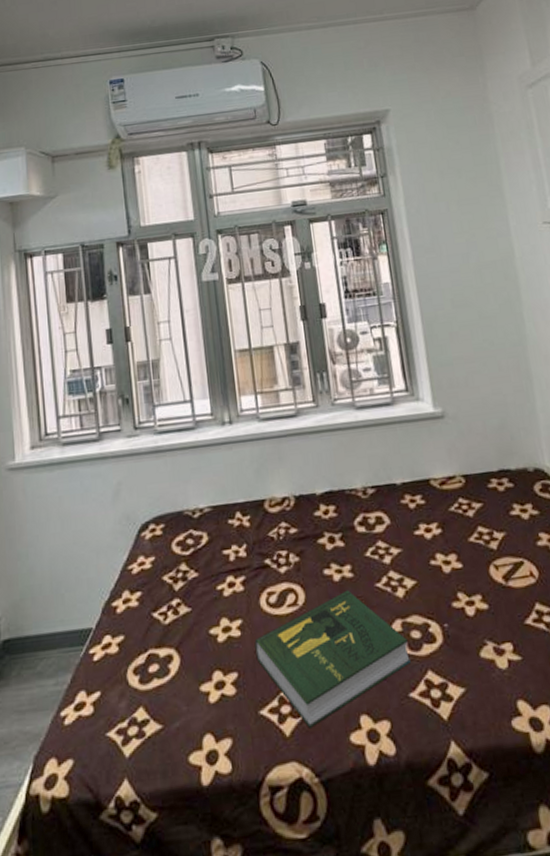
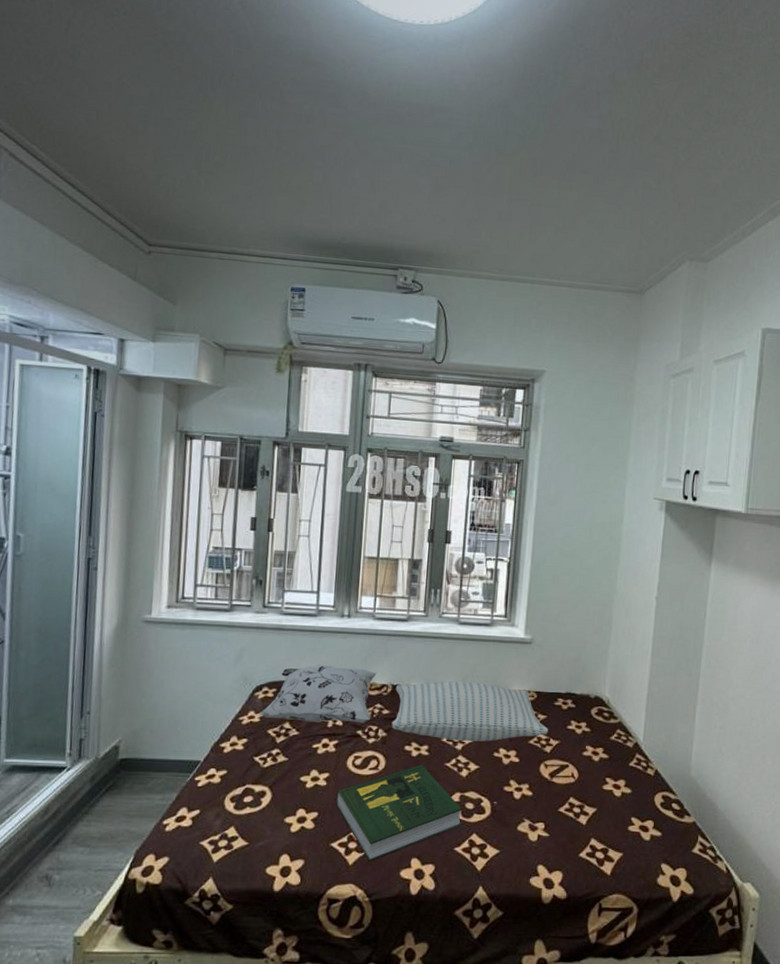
decorative pillow: none [149,482,278,562] -> present [258,664,377,723]
pillow: none [298,475,489,554] -> present [391,681,549,742]

